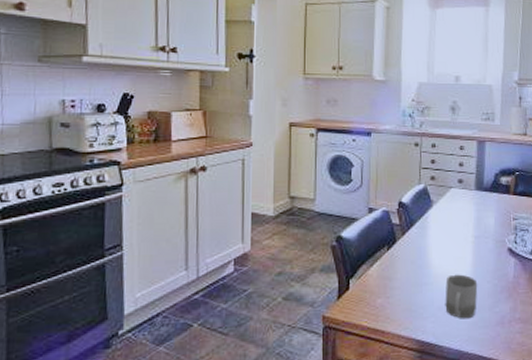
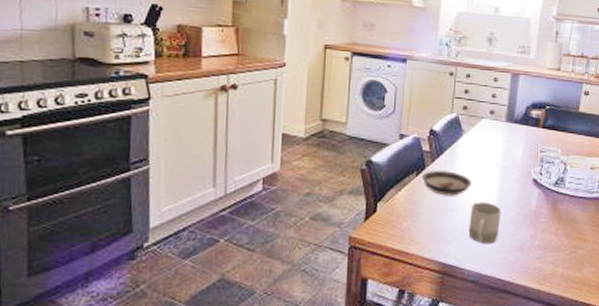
saucer: none [393,244,445,270] -> present [421,171,472,196]

